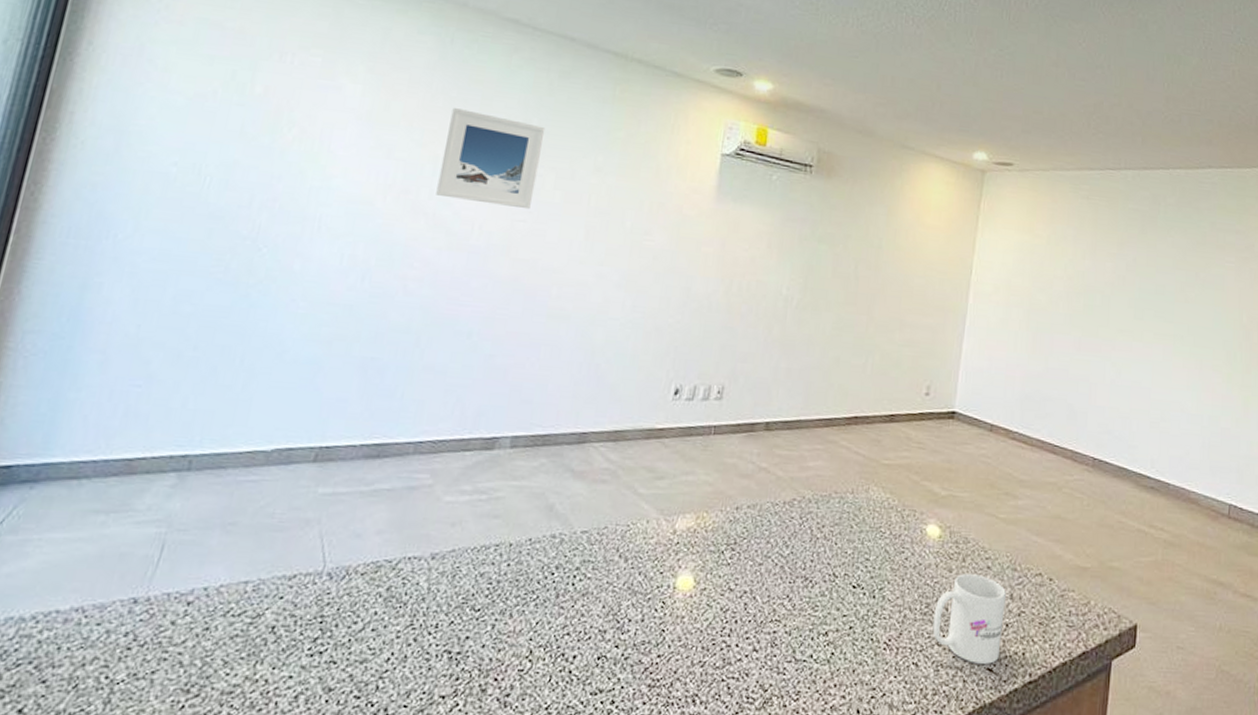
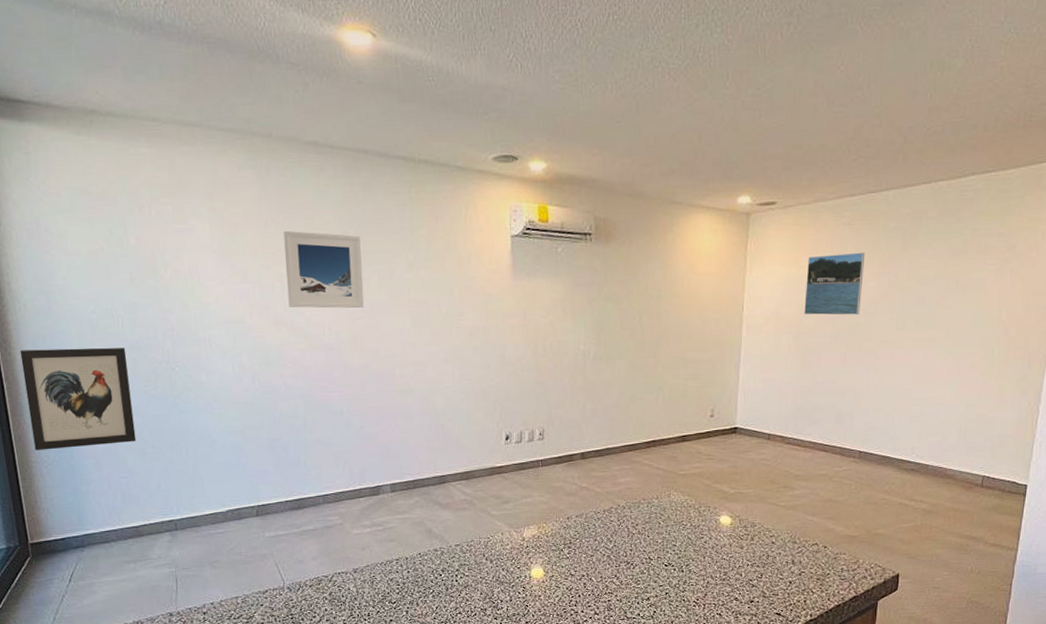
wall art: none [18,197,203,339] -> present [19,347,137,450]
mug: present [932,574,1006,664] -> none [731,548,788,611]
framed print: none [1037,226,1103,297] -> present [804,252,866,315]

